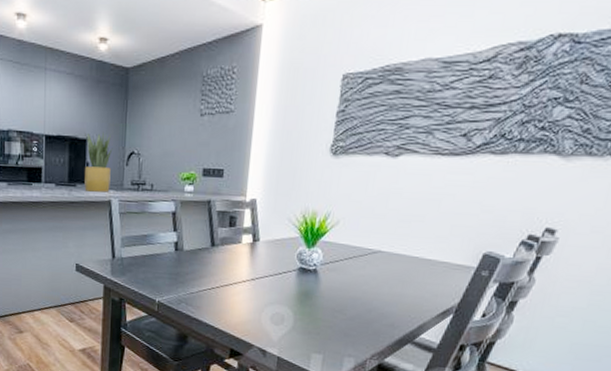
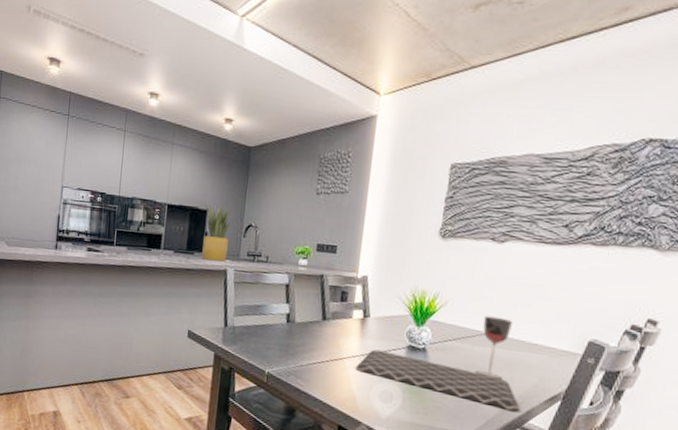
placemat: none [246,273,412,328] -> present [355,349,521,412]
wineglass: none [369,233,406,297] -> present [477,315,512,380]

